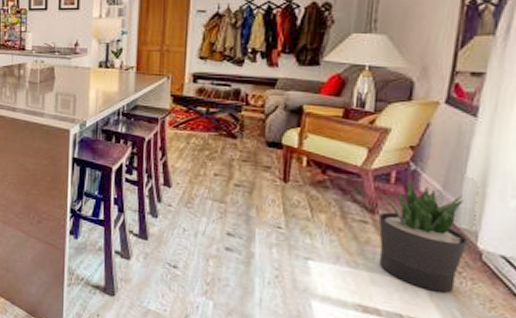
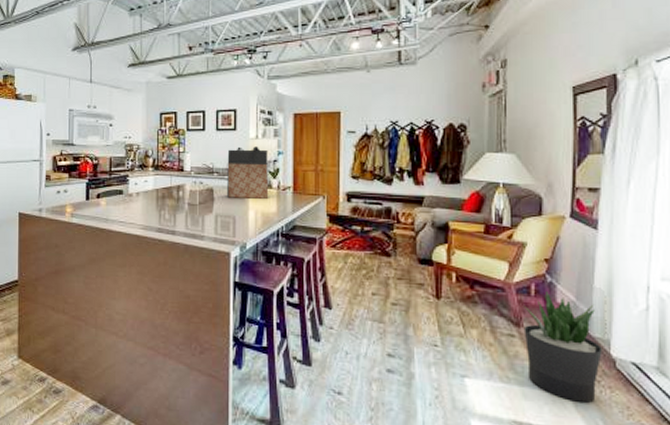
bag: none [68,26,111,78] -> present [227,146,268,199]

